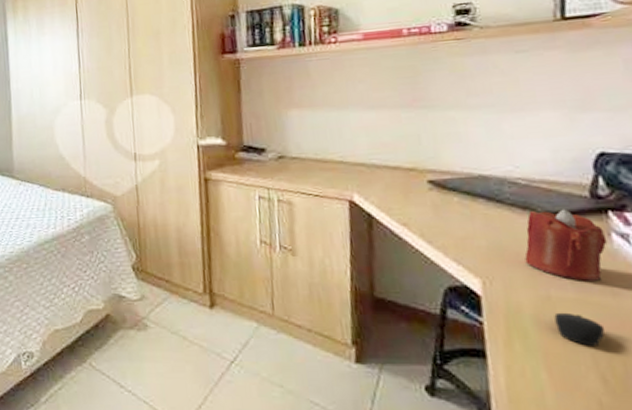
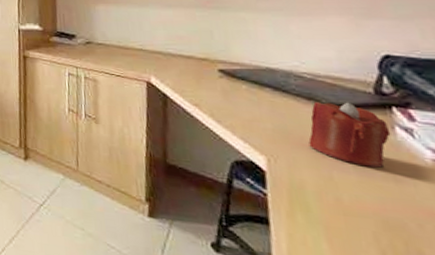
computer mouse: present [554,312,606,346] -> none [336,192,387,226]

